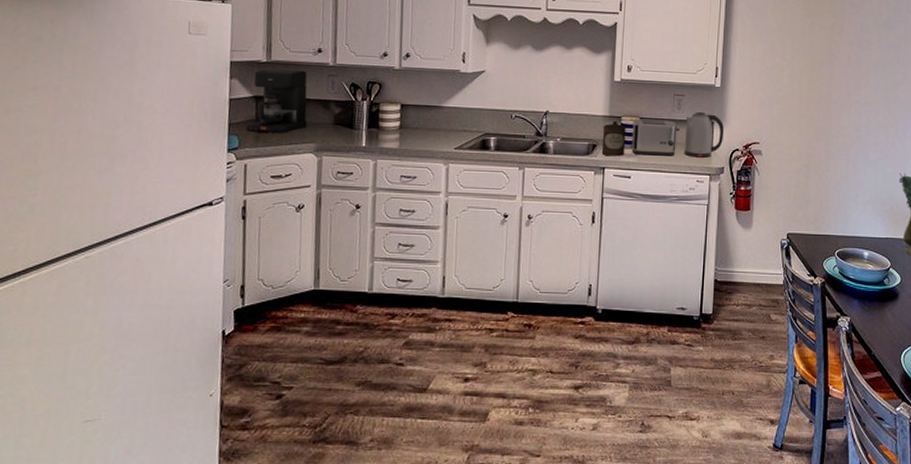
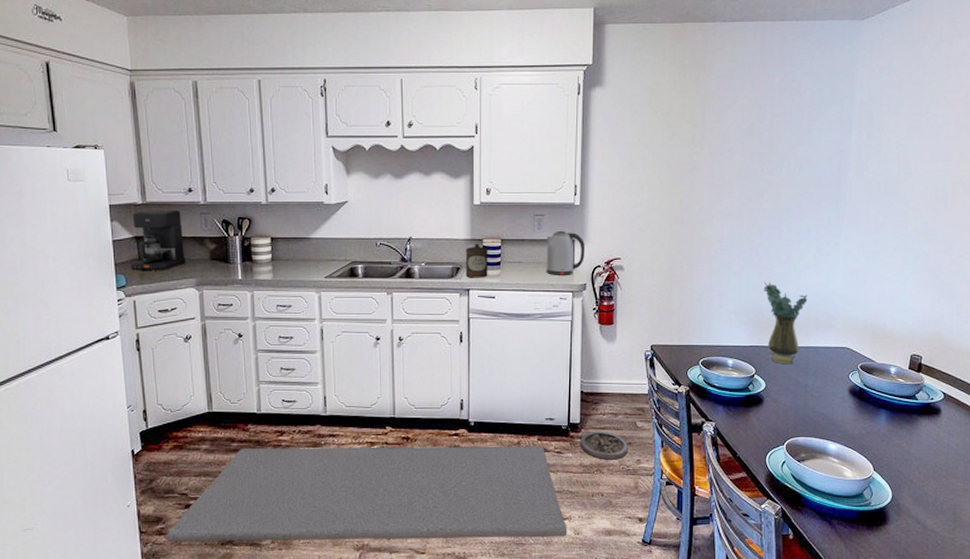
rug: none [251,332,695,440] -> present [167,446,567,542]
toaster: present [630,118,680,156] -> none [493,240,541,276]
pet bowl: none [712,323,761,355] -> present [580,431,628,460]

